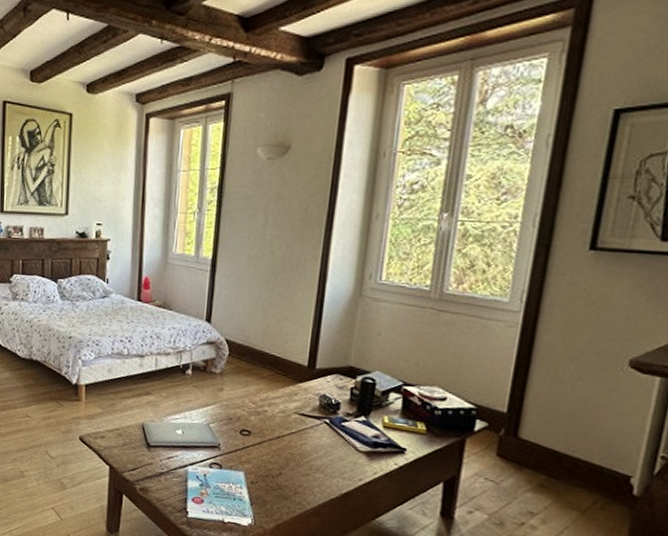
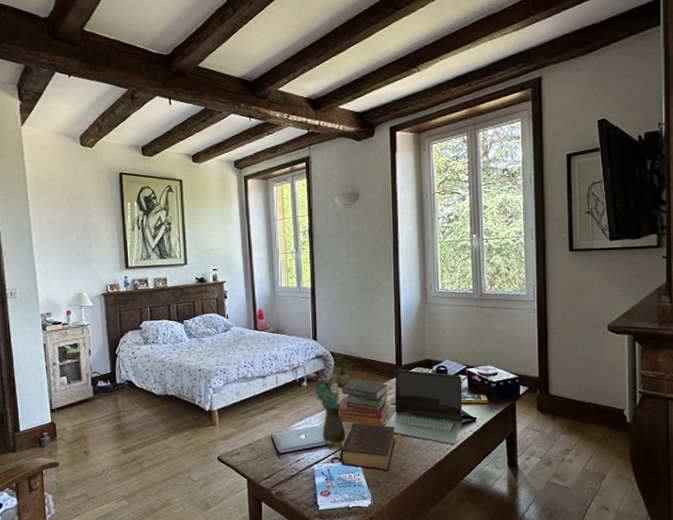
vase: none [199,365,232,454] -> present [314,376,345,450]
book: none [221,427,295,491] -> present [340,423,395,471]
books: none [226,376,293,437] -> present [338,379,390,426]
potted plant: none [227,341,254,384] -> present [333,352,355,388]
laptop: none [282,372,395,477] -> present [384,369,463,445]

